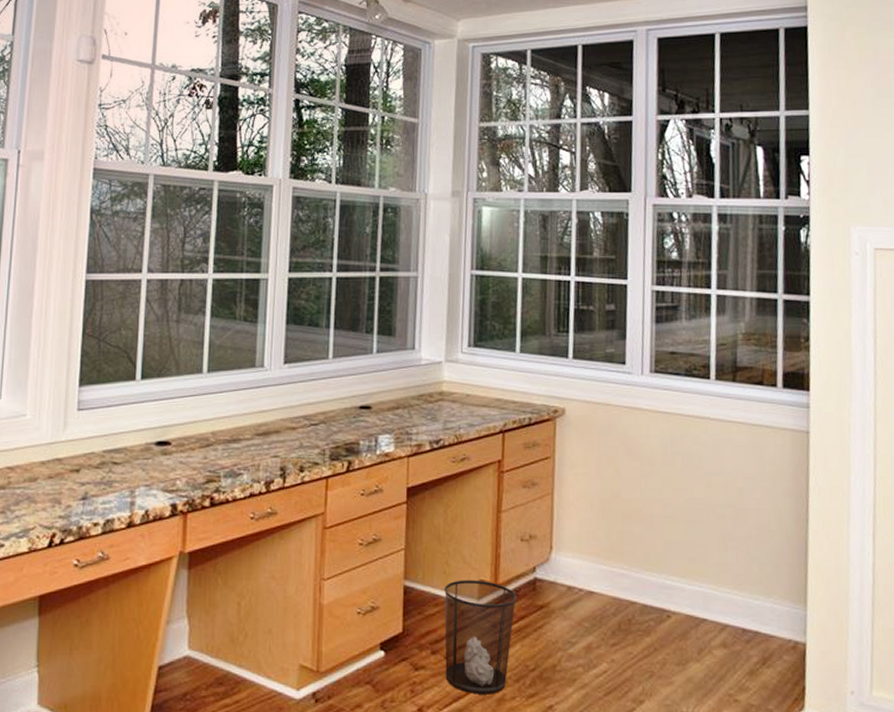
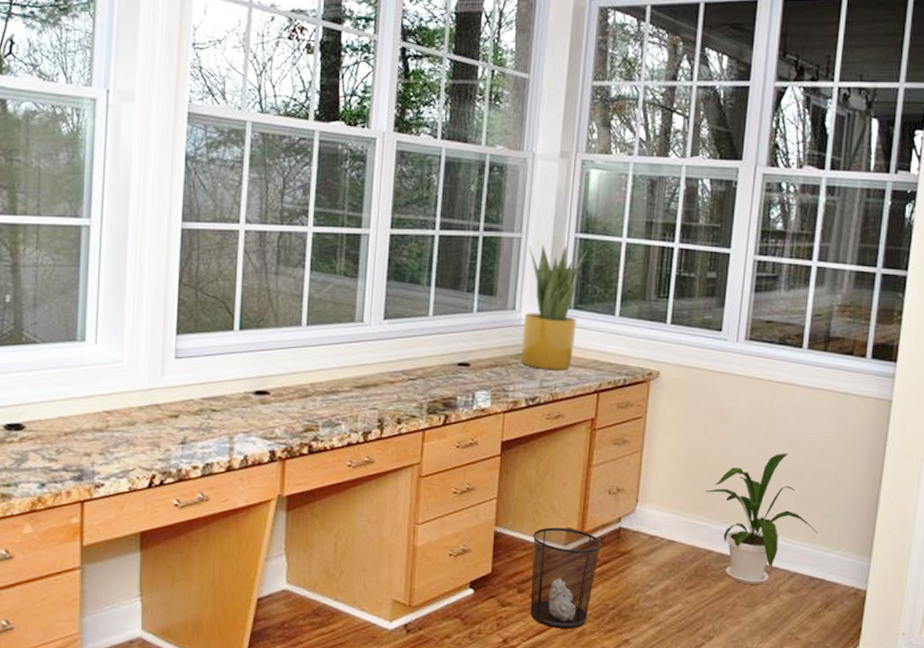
planter: none [423,279,485,411] -> present [521,242,588,370]
house plant: none [622,491,746,639] -> present [705,453,818,585]

